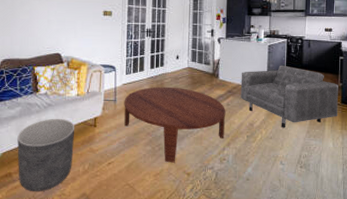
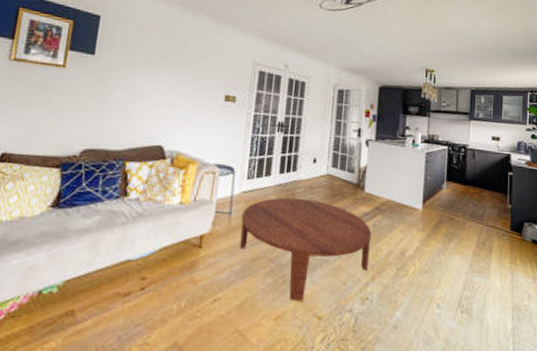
planter: present [17,118,74,192] -> none [84,233,172,340]
armchair: present [240,65,338,128] -> none [390,178,507,260]

